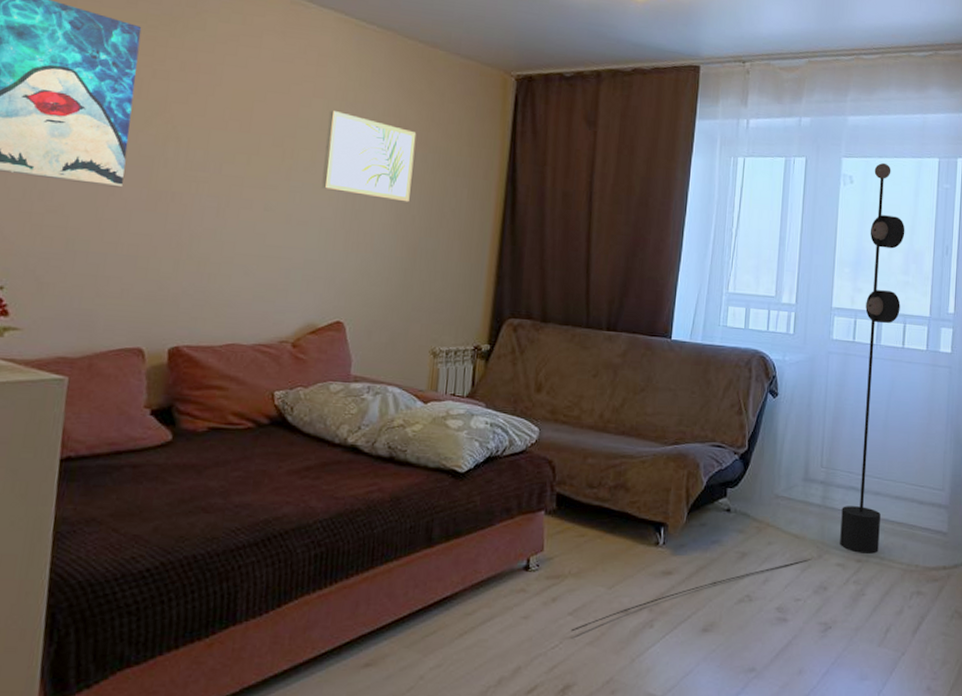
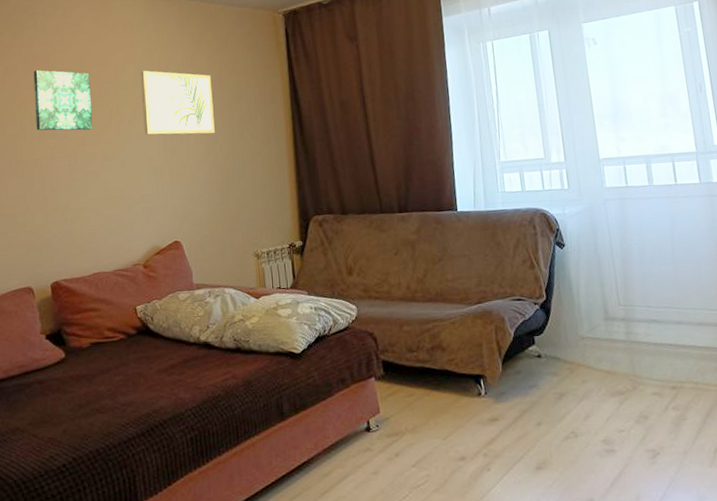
wall art: none [182,82,265,169] -> present [33,70,93,131]
floor lamp: present [571,163,905,632] -> none [417,21,691,482]

